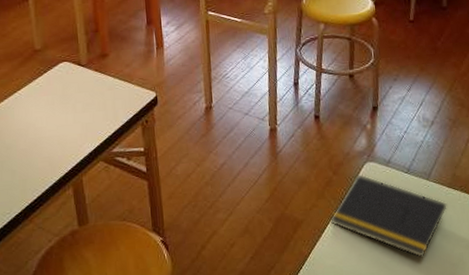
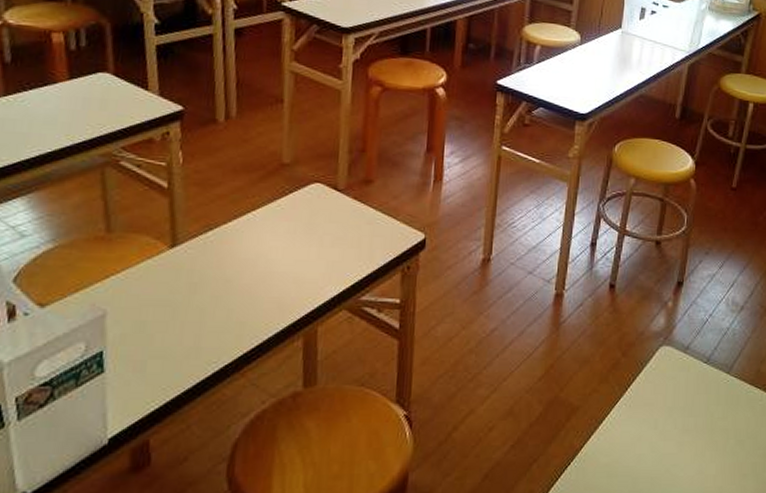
notepad: present [330,173,447,258] -> none [611,358,746,465]

